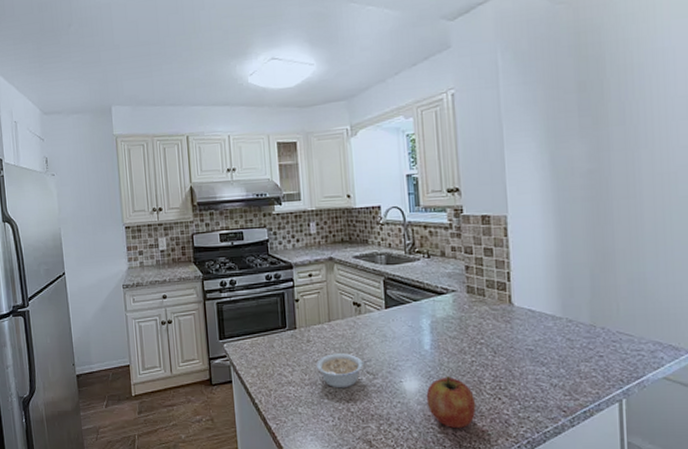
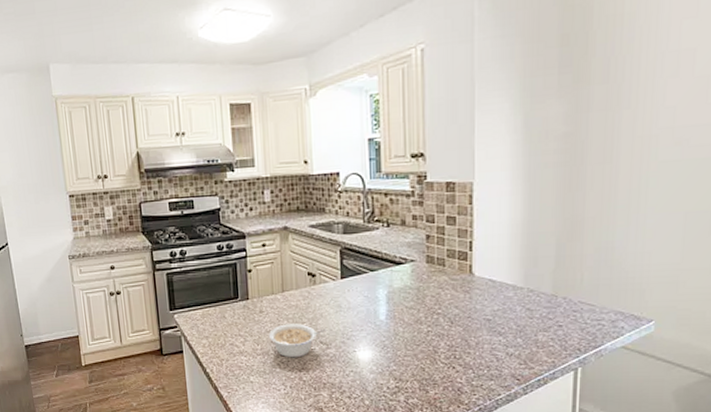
fruit: present [426,376,476,429] -> none [379,346,430,397]

